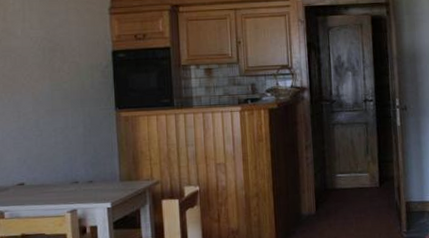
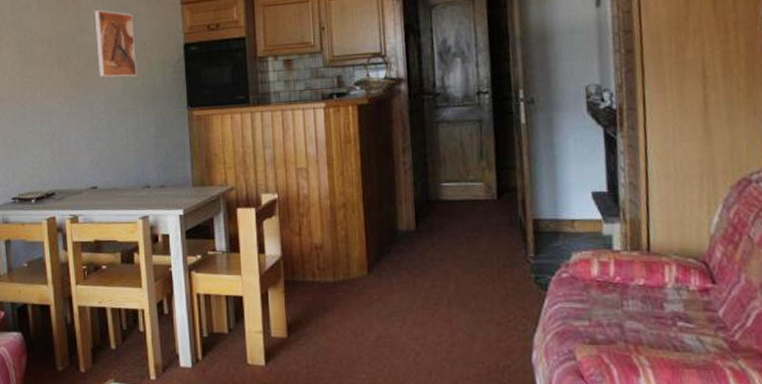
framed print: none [22,15,65,80] -> present [94,9,137,77]

